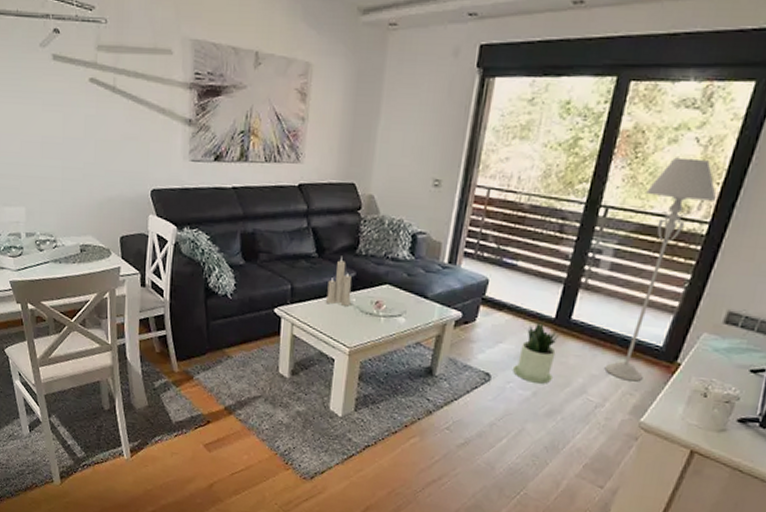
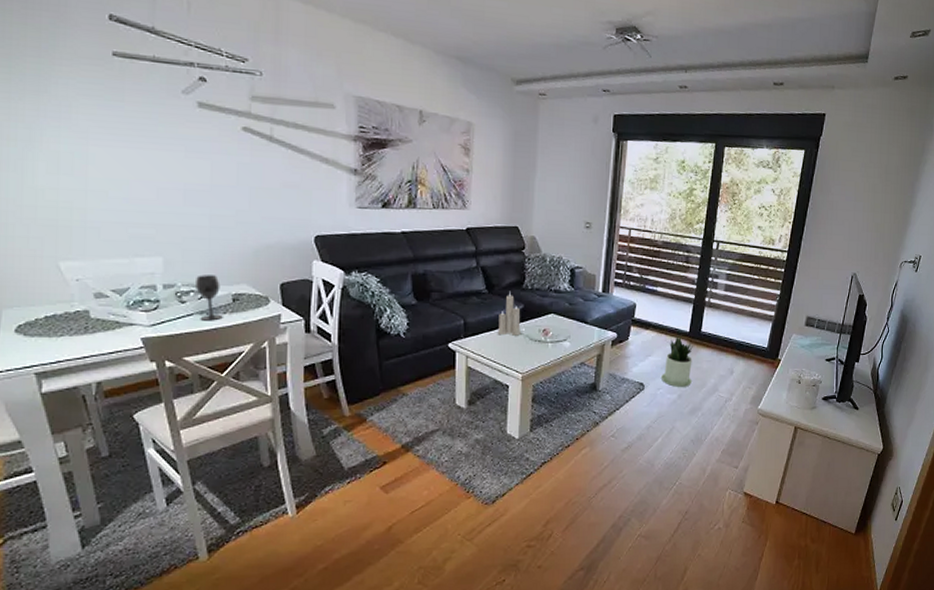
wine glass: none [51,225,72,270] -> present [196,275,223,321]
floor lamp: present [604,157,717,382] -> none [729,203,790,377]

